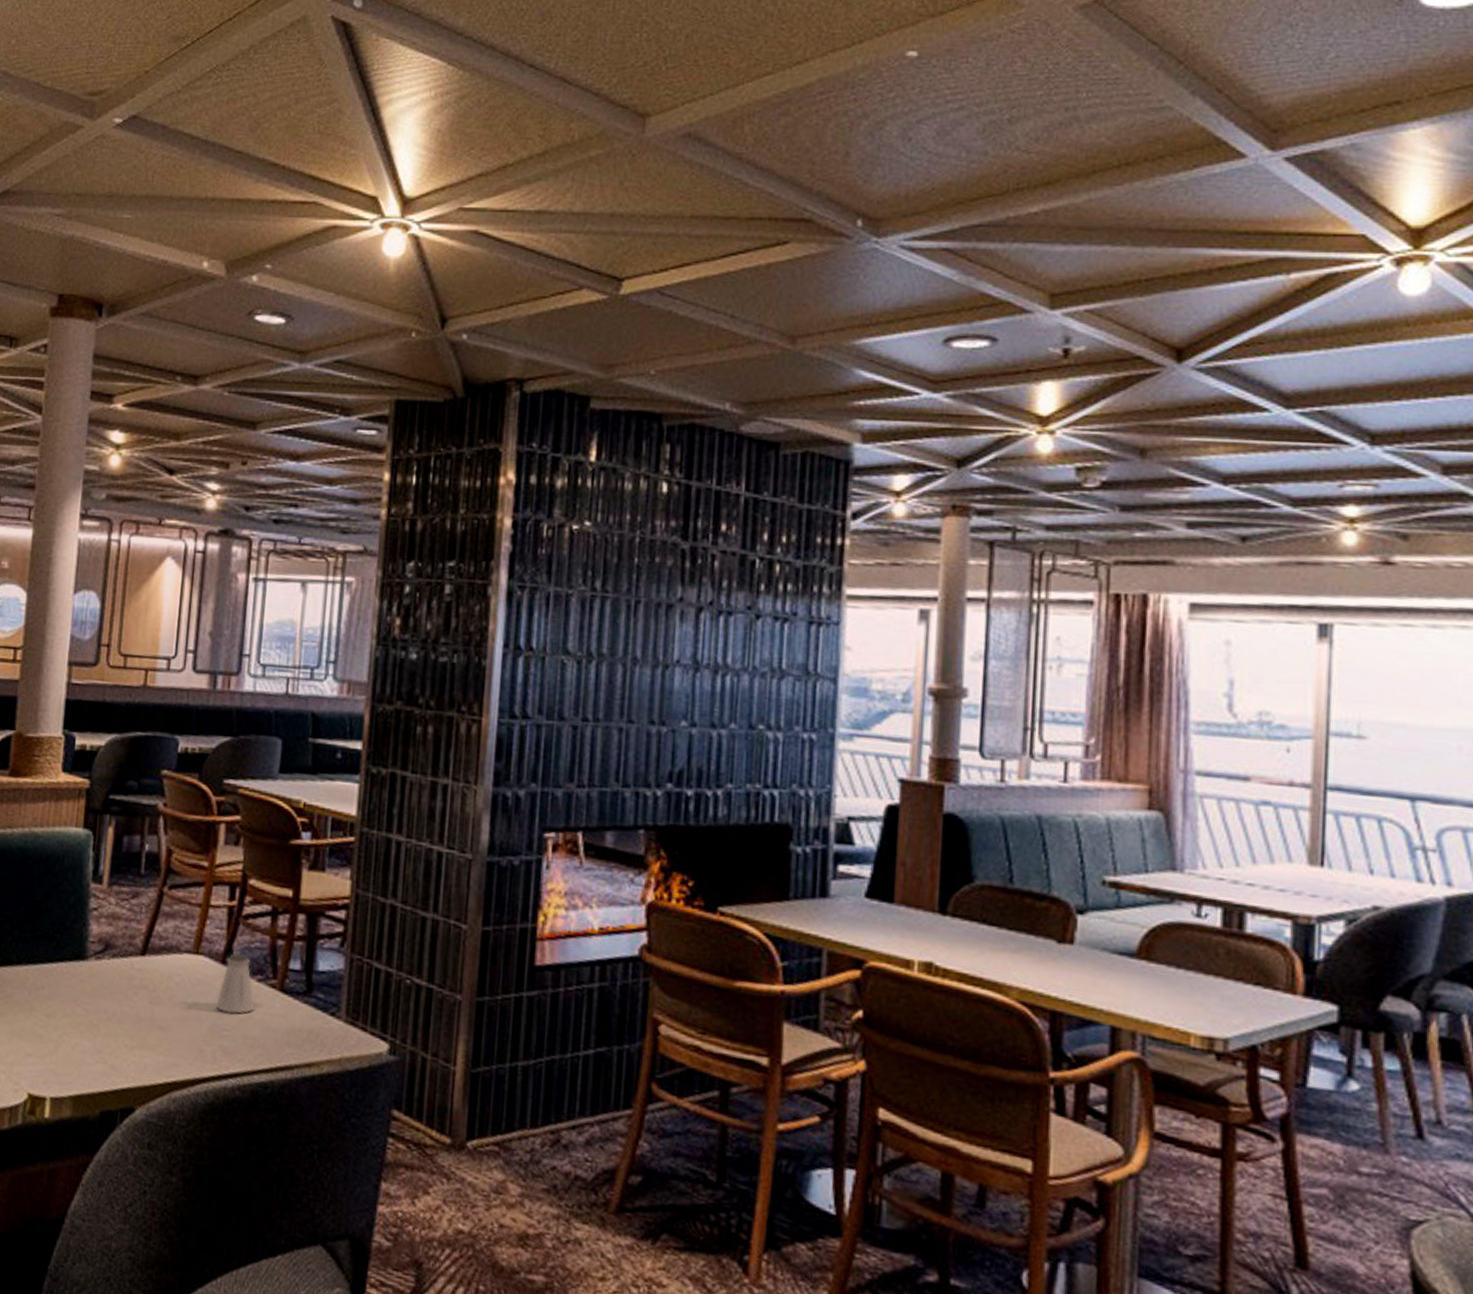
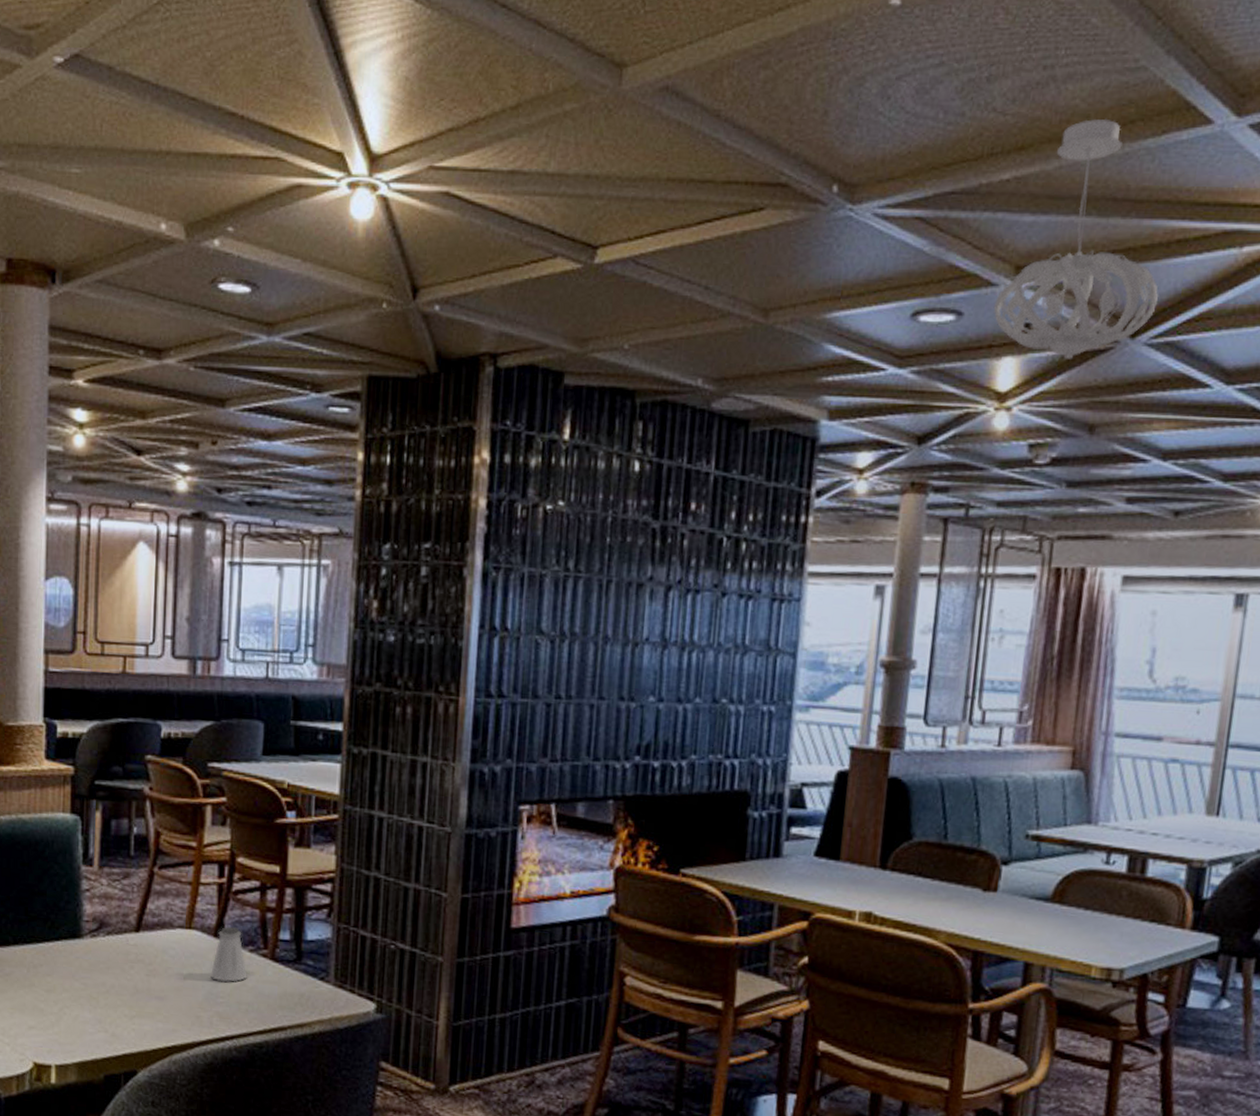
pendant light: none [1029,154,1204,384] -> present [993,118,1159,359]

